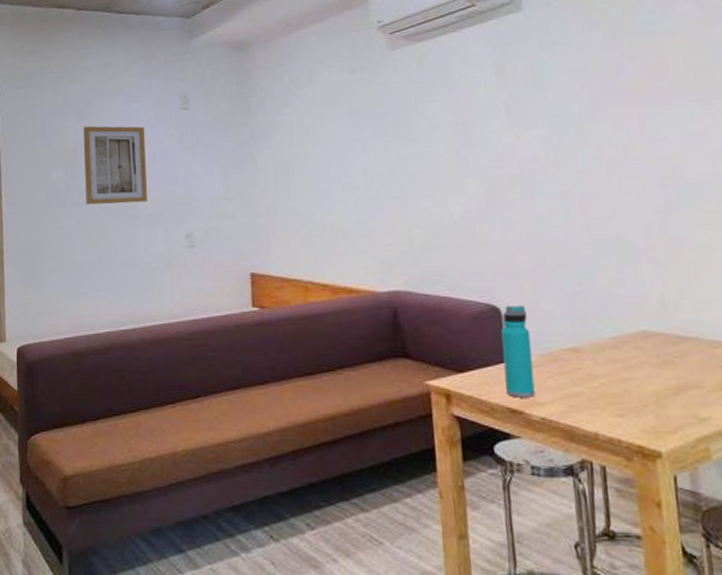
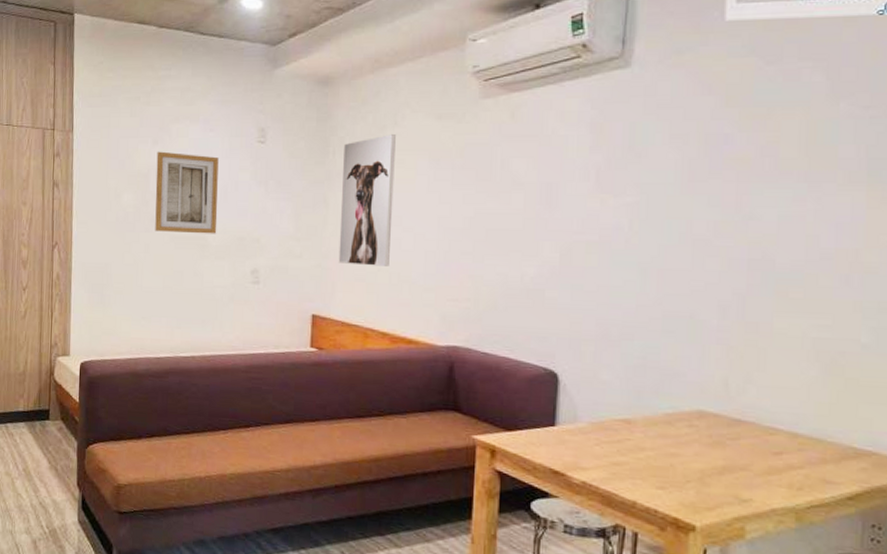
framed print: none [265,90,322,220] -> present [338,134,396,266]
water bottle: present [501,305,536,398] -> none [550,372,584,462]

